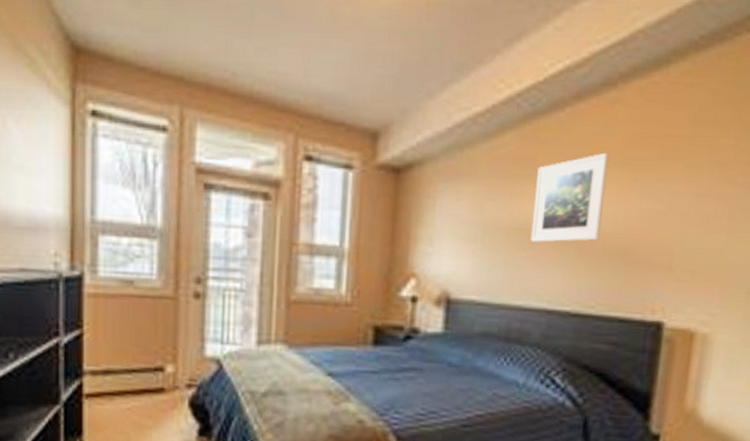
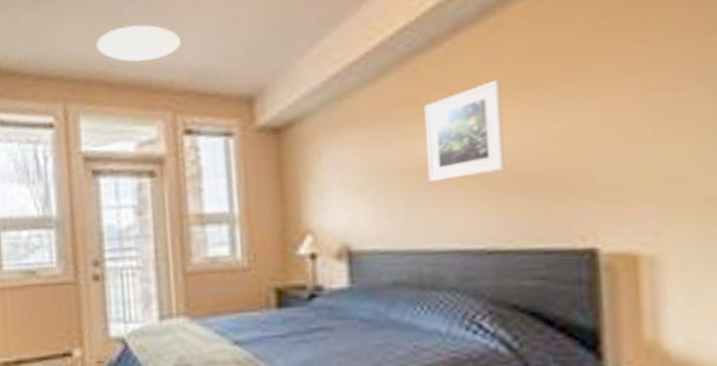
ceiling light: none [222,34,312,76] -> present [96,24,181,62]

